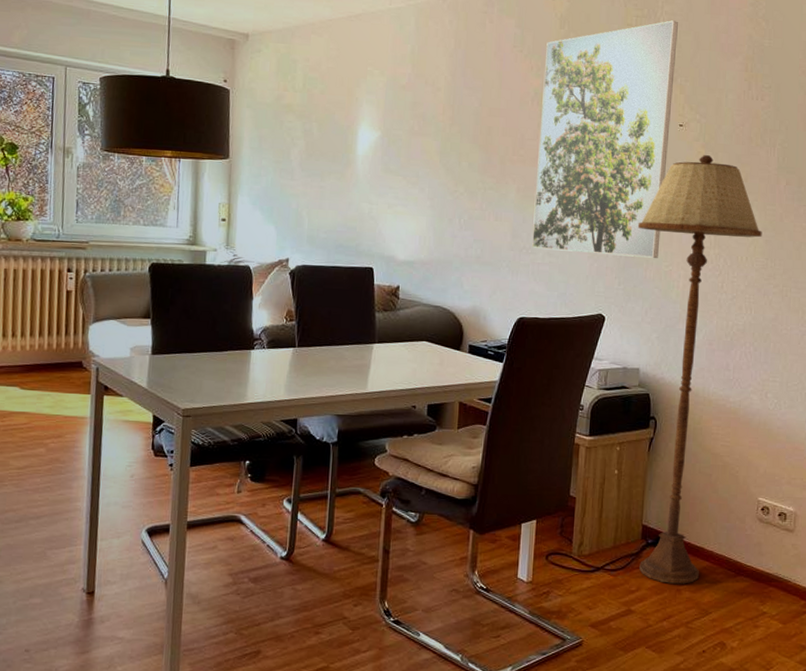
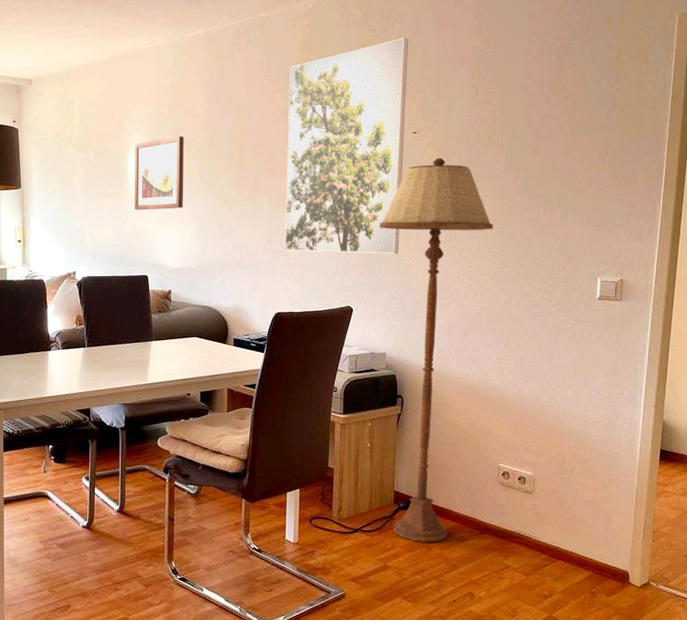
wall art: none [362,110,423,193] -> present [134,135,184,210]

